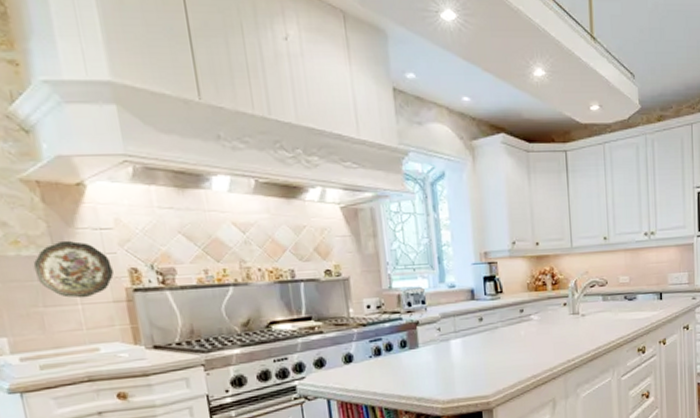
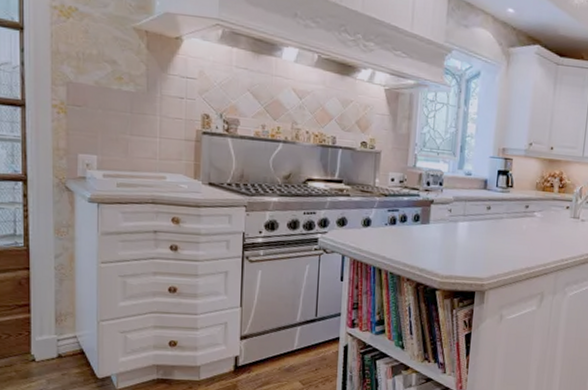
decorative plate: present [33,240,114,299] -> none [129,82,190,133]

